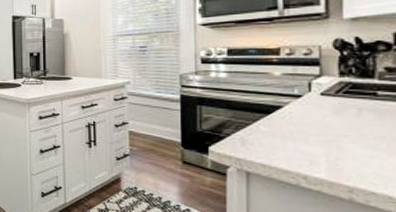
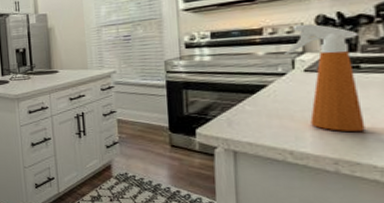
spray bottle: none [301,47,381,160] -> present [284,24,365,131]

